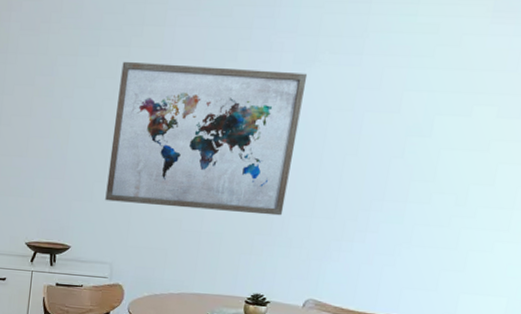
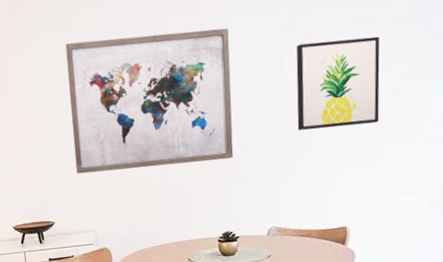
wall art: none [363,105,484,207] -> present [296,36,380,130]

